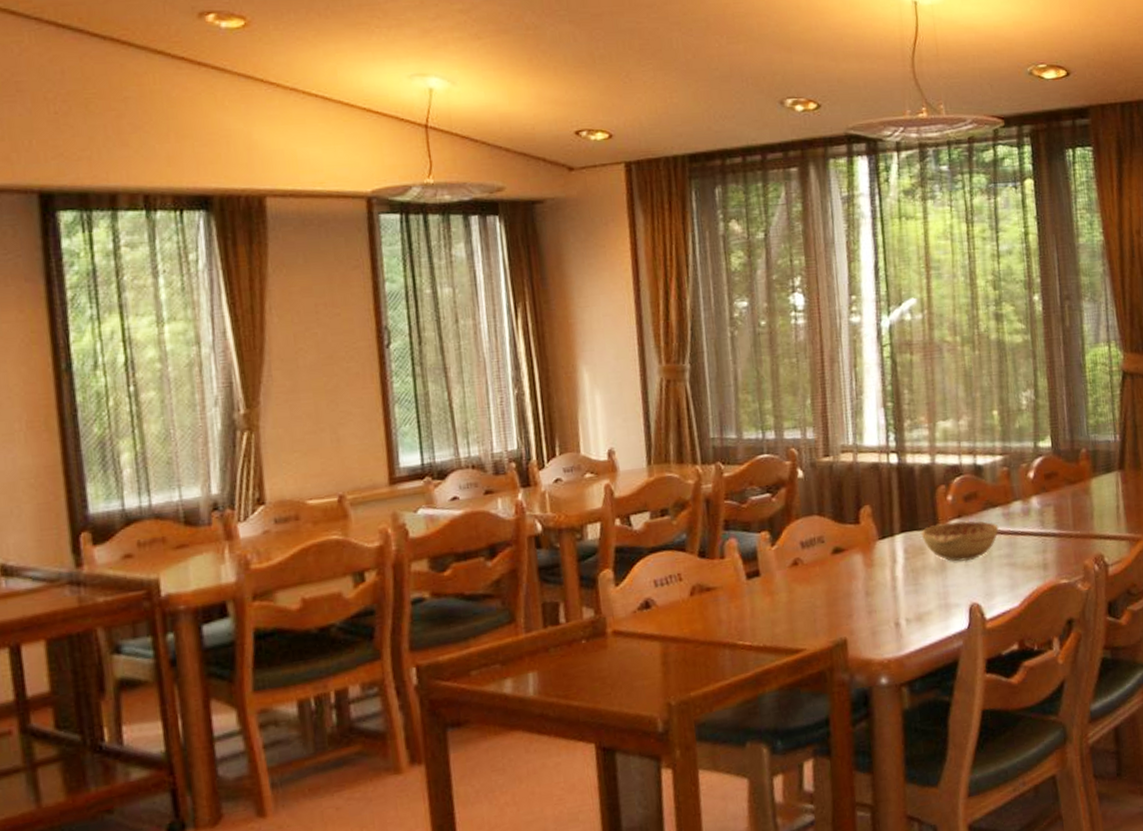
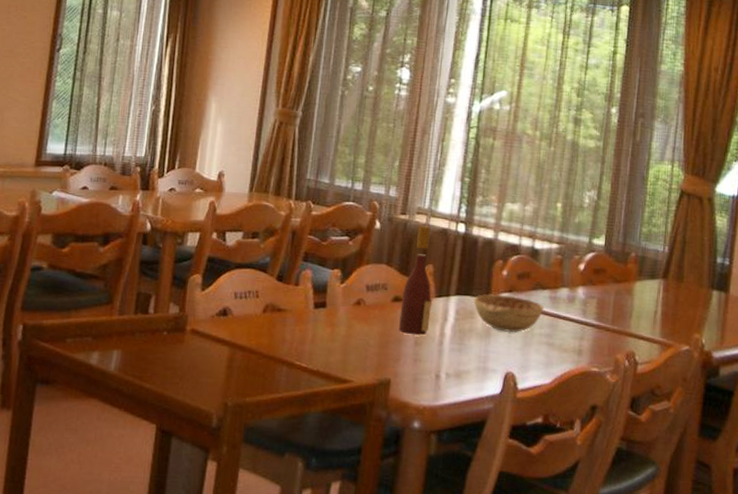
wine bottle: none [842,464,878,587] -> present [398,225,432,336]

